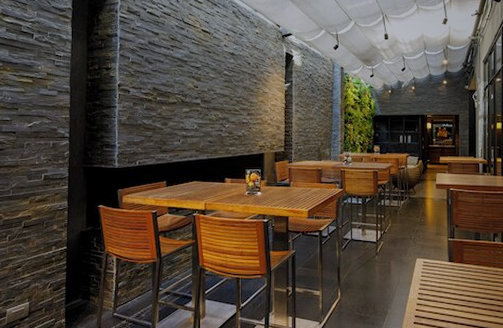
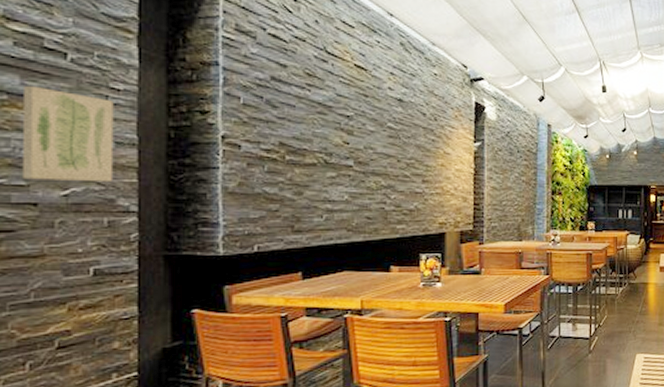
wall art: none [8,56,58,118] -> present [21,85,114,183]

